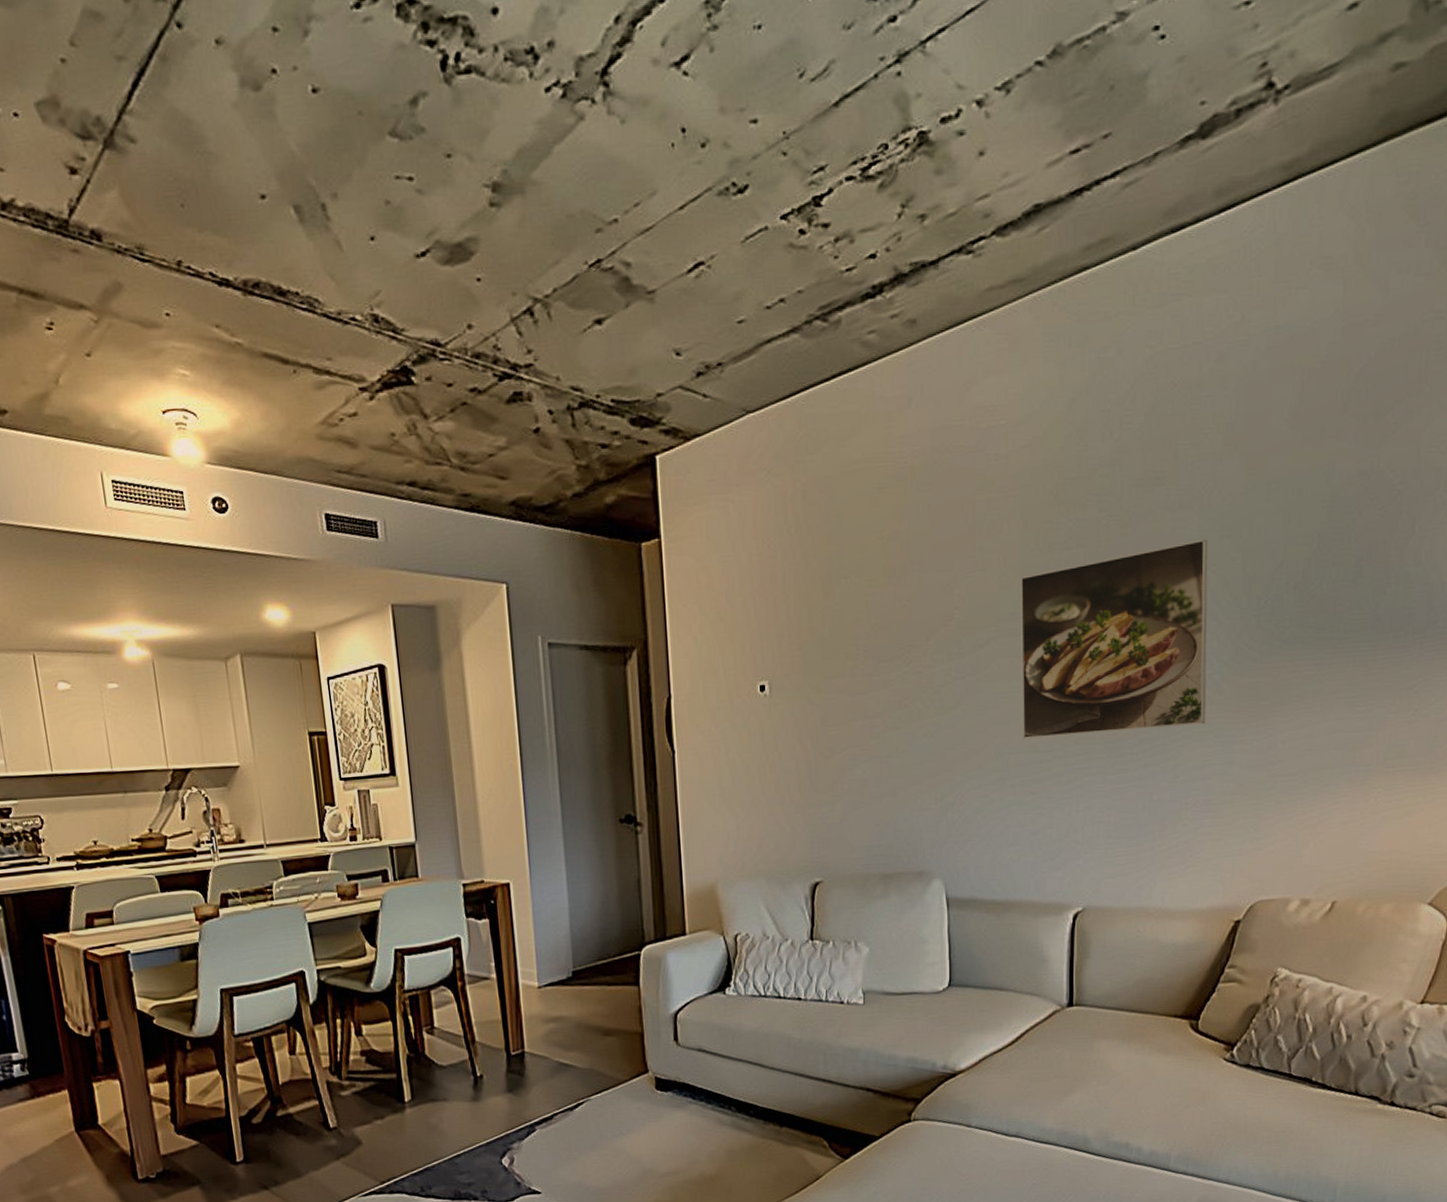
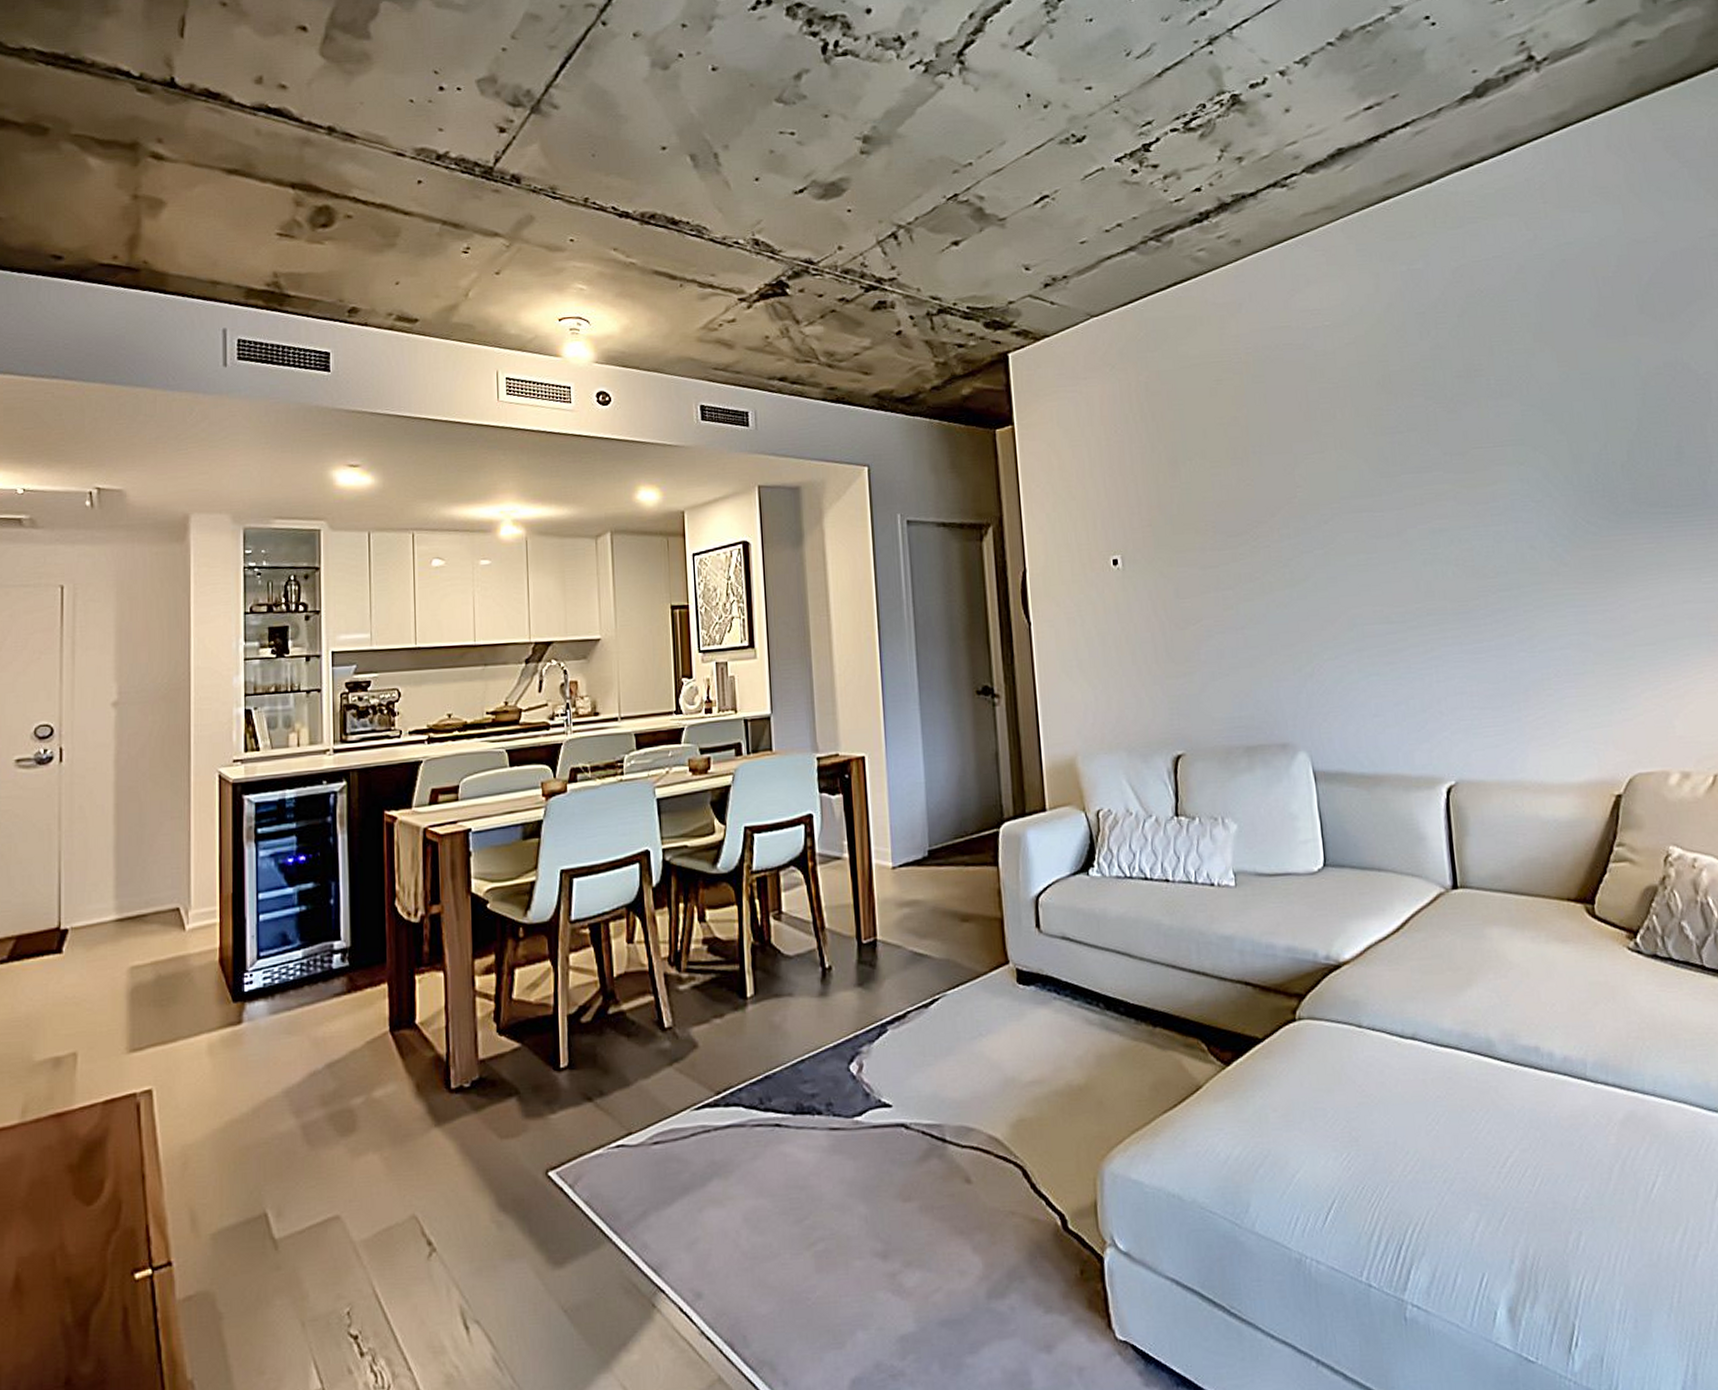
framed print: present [1020,539,1208,738] -> none [1357,423,1555,610]

